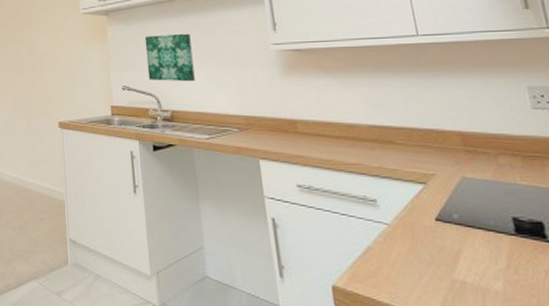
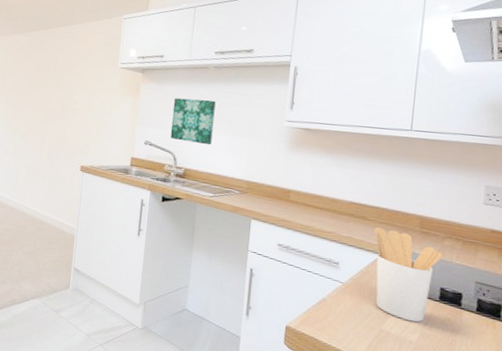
utensil holder: none [407,152,504,266] -> present [373,227,442,323]

